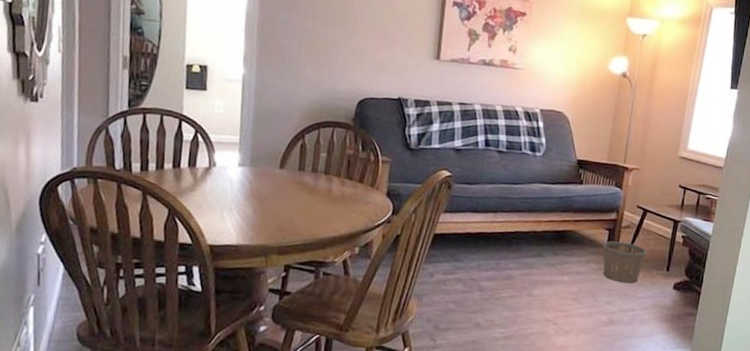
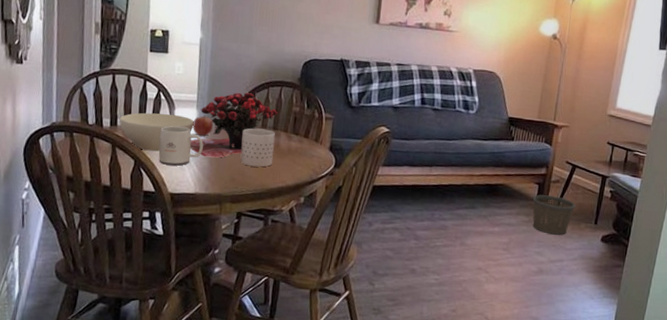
bowl: none [150,156,236,199] -> present [119,112,194,152]
mug: none [196,170,247,215] -> present [158,126,203,166]
flower arrangement: none [231,133,330,206] -> present [190,92,278,158]
fruit: none [234,158,258,181] -> present [192,115,213,136]
mug: none [288,172,328,216] -> present [240,128,276,168]

